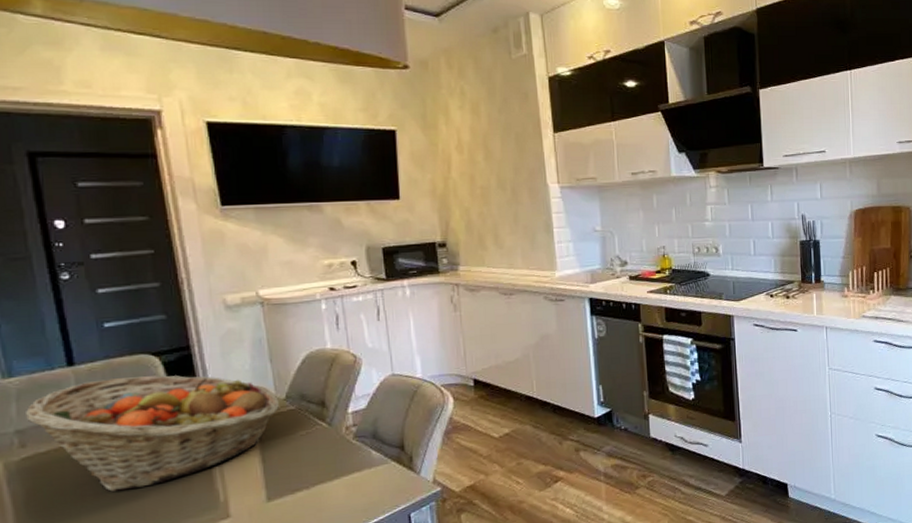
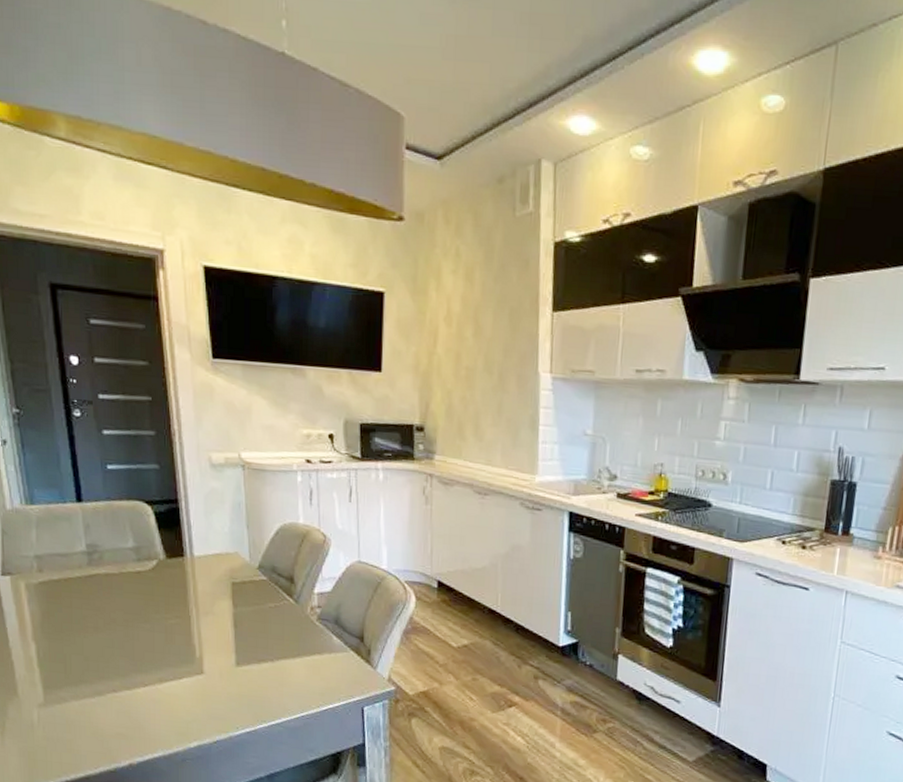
fruit basket: present [24,375,280,492] -> none [42,519,253,630]

